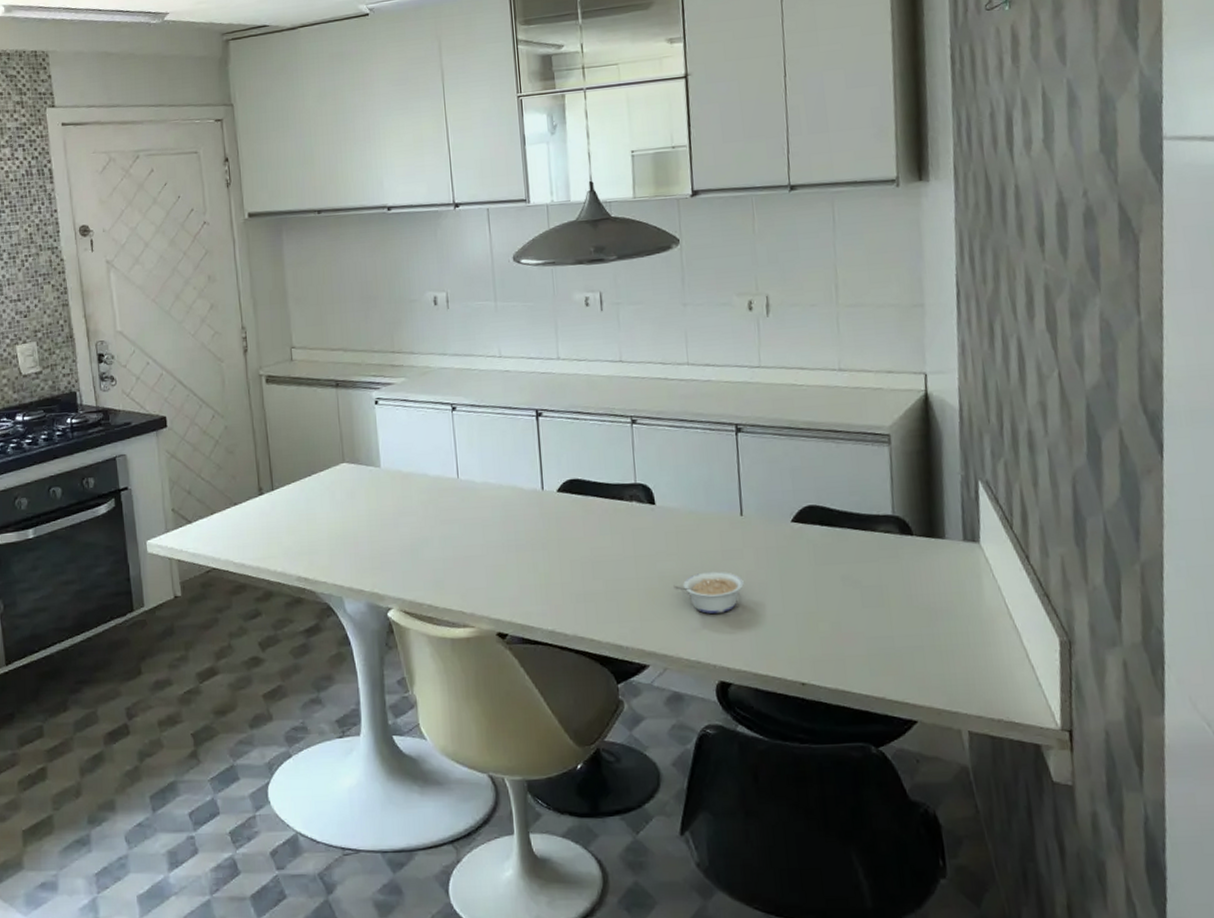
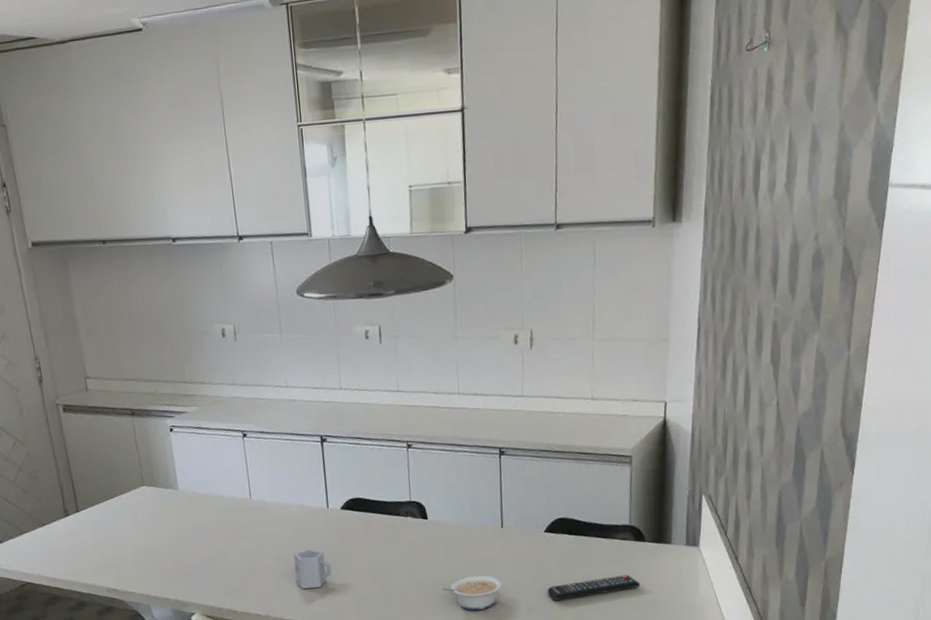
cup: none [503,537,546,583] -> present [293,549,332,589]
remote control: none [798,575,911,605] -> present [547,575,641,601]

